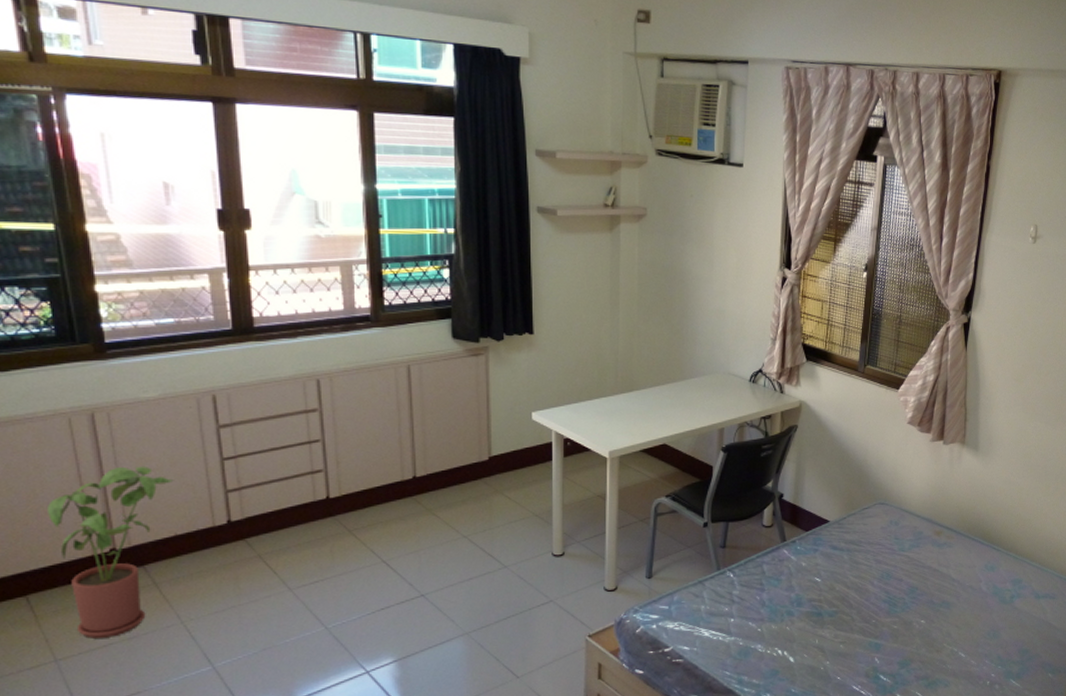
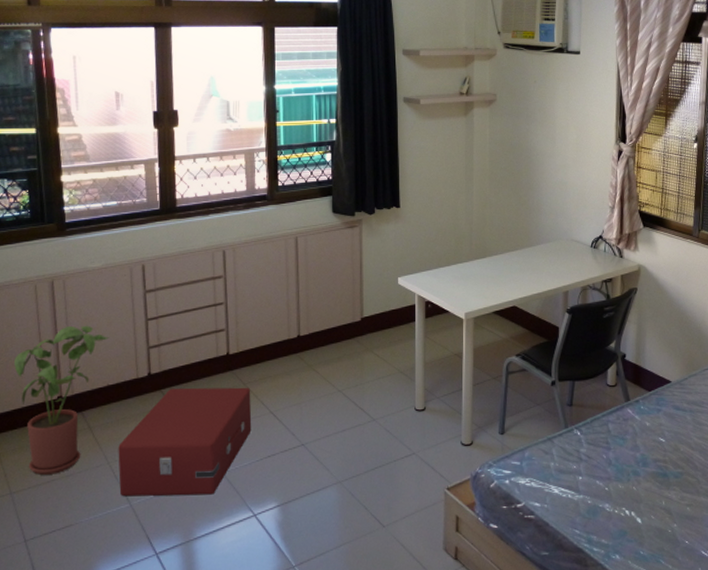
suitcase: none [194,534,360,659] -> present [118,387,252,497]

